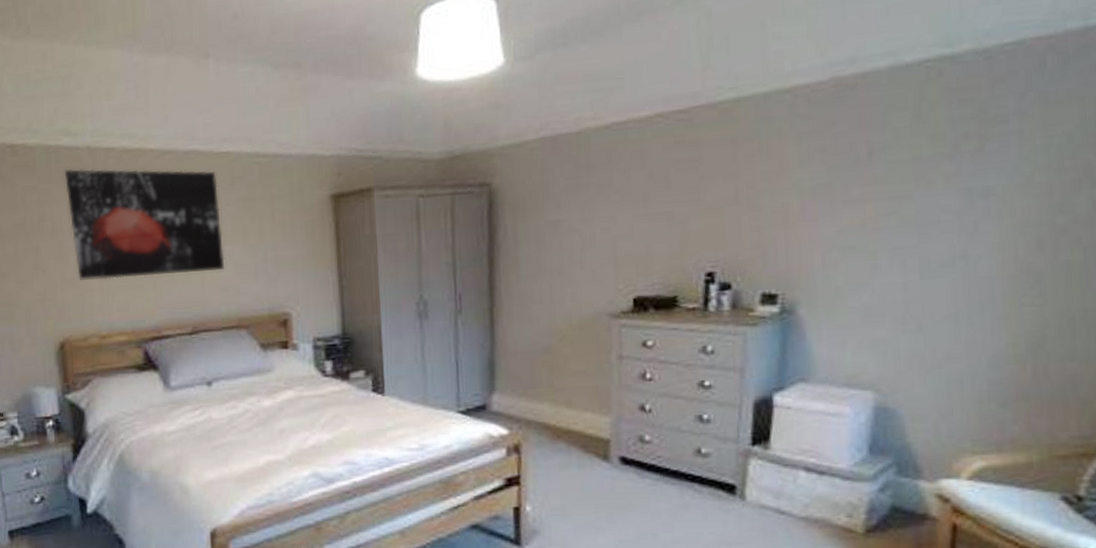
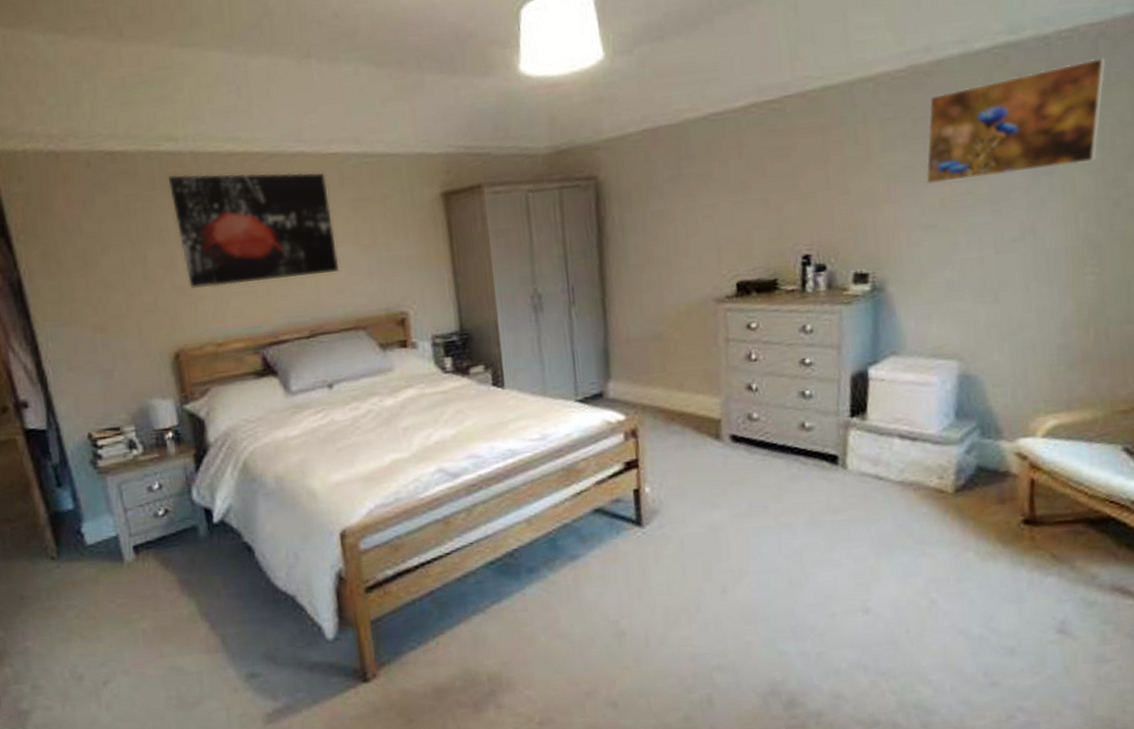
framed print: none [845,73,1054,204] -> present [926,57,1106,185]

